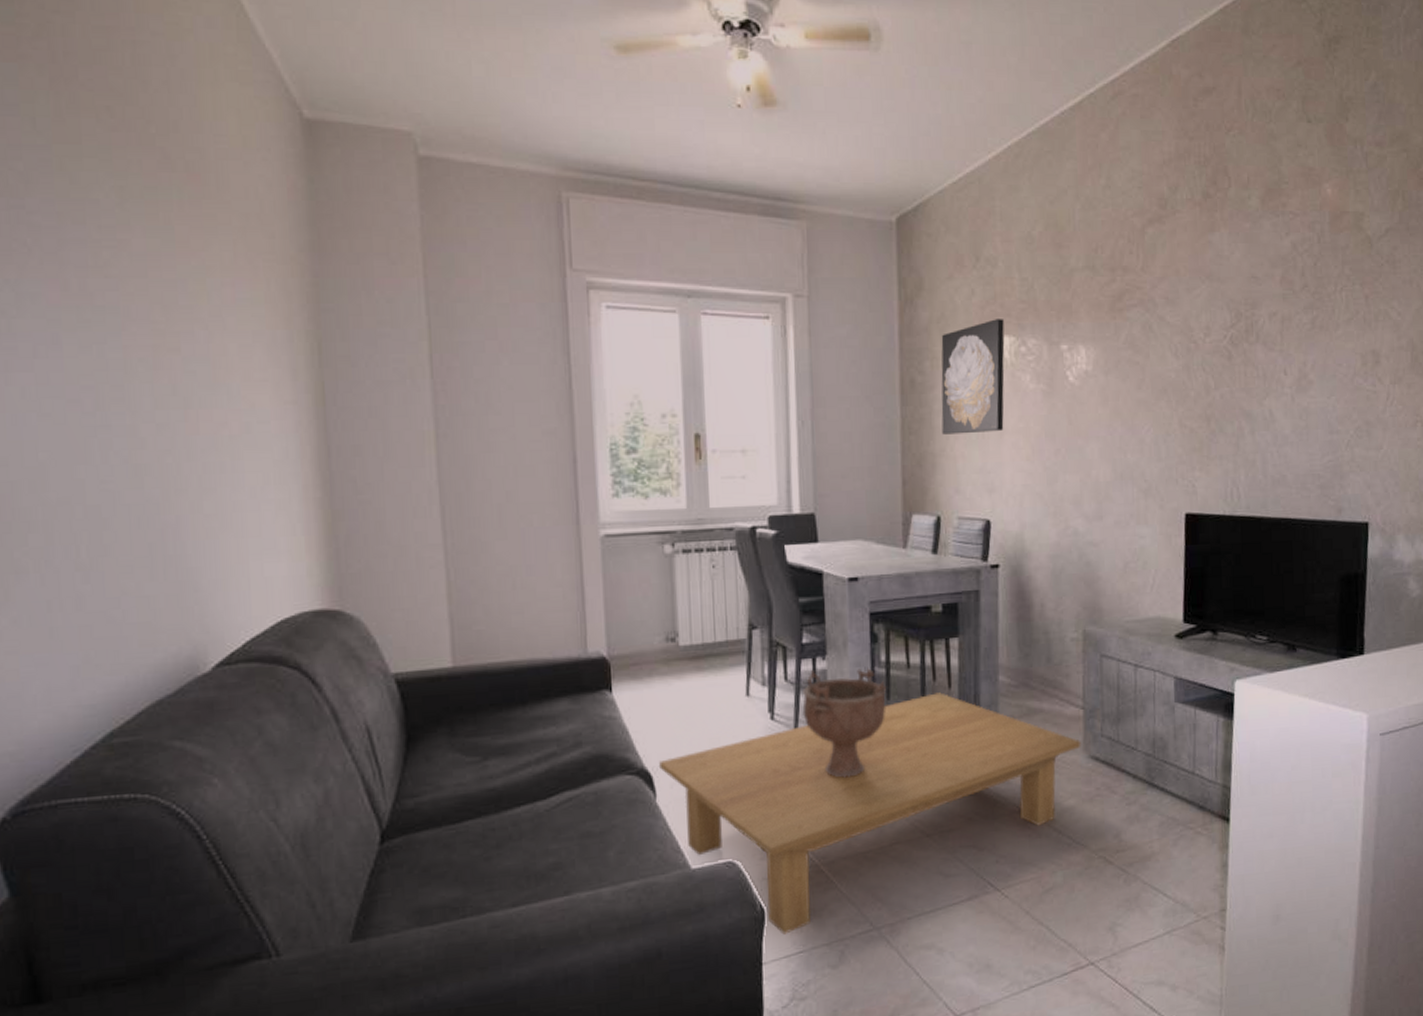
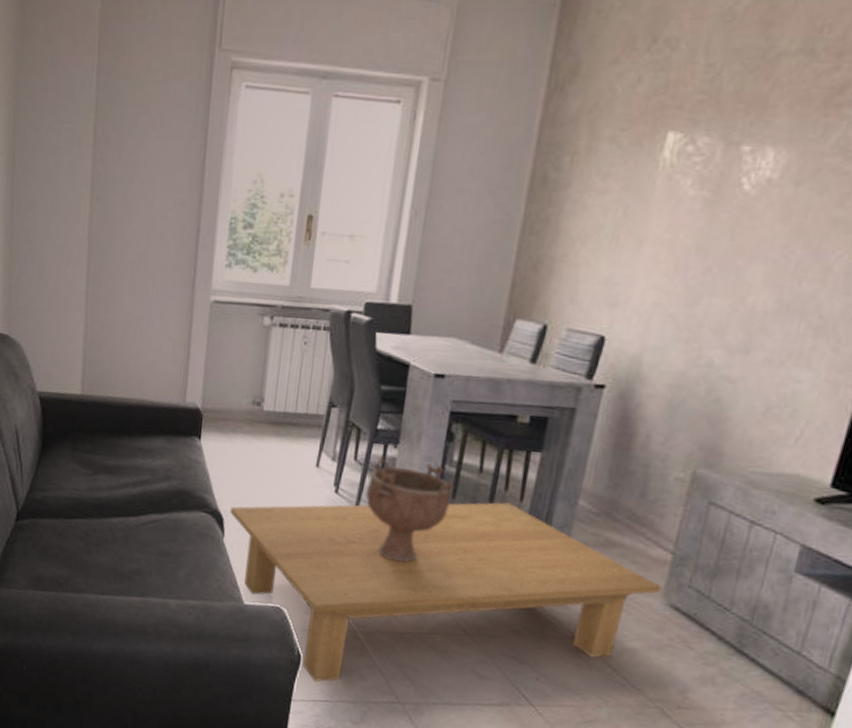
wall art: present [941,319,1005,435] -> none [568,111,673,241]

